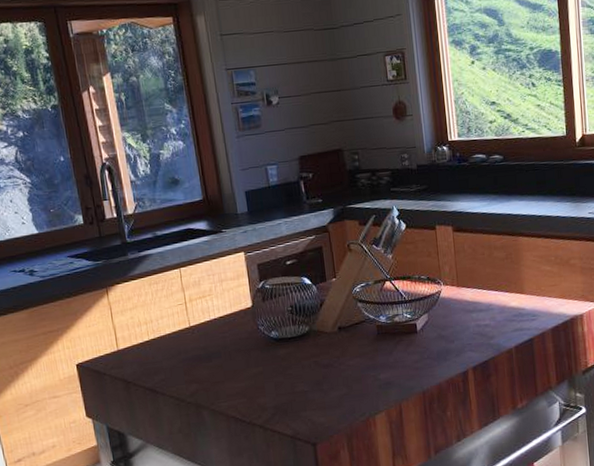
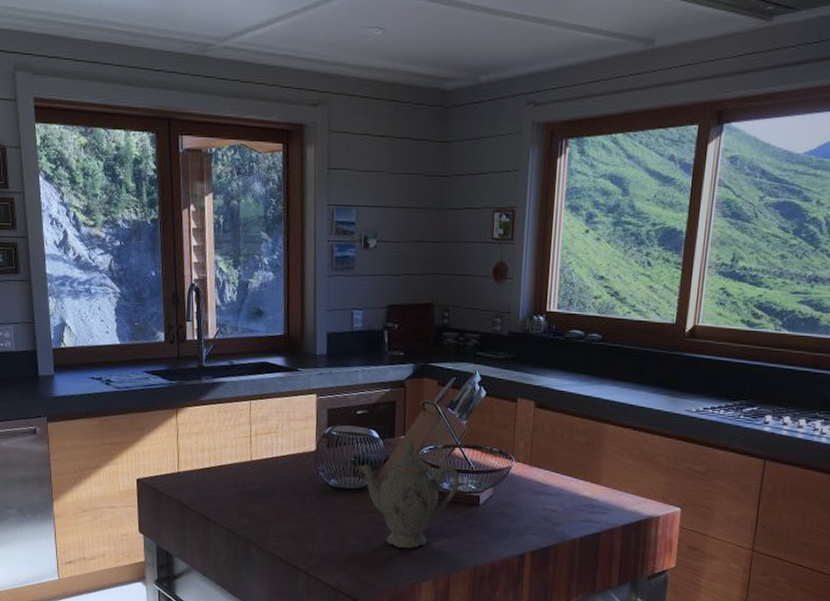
teapot: none [296,281,395,386] -> present [358,440,459,548]

